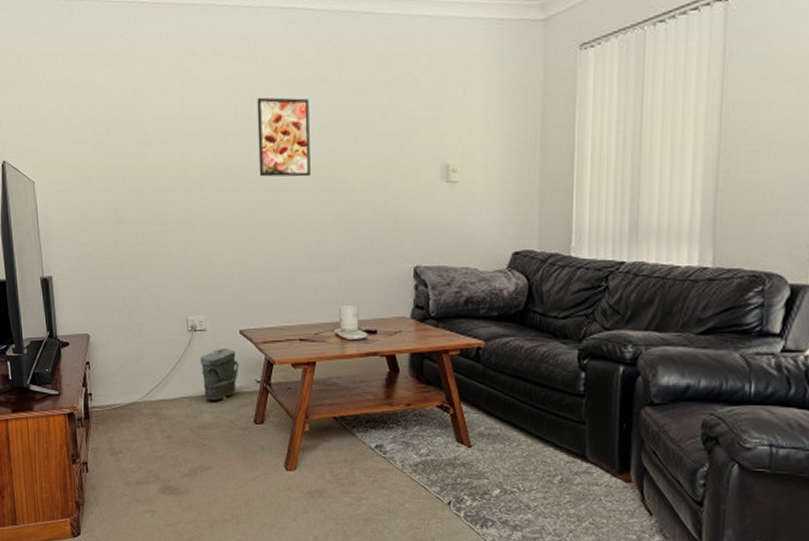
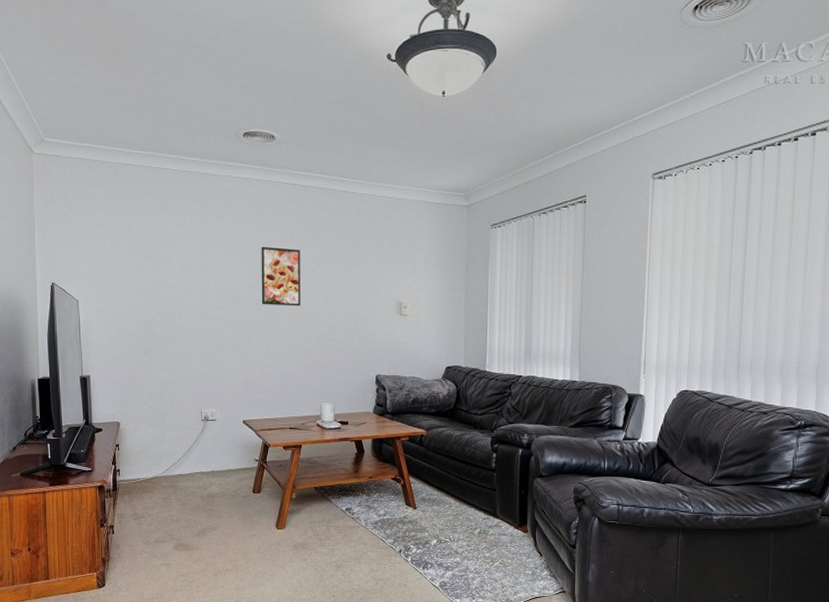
bag: present [199,347,239,401] -> none [210,434,242,475]

